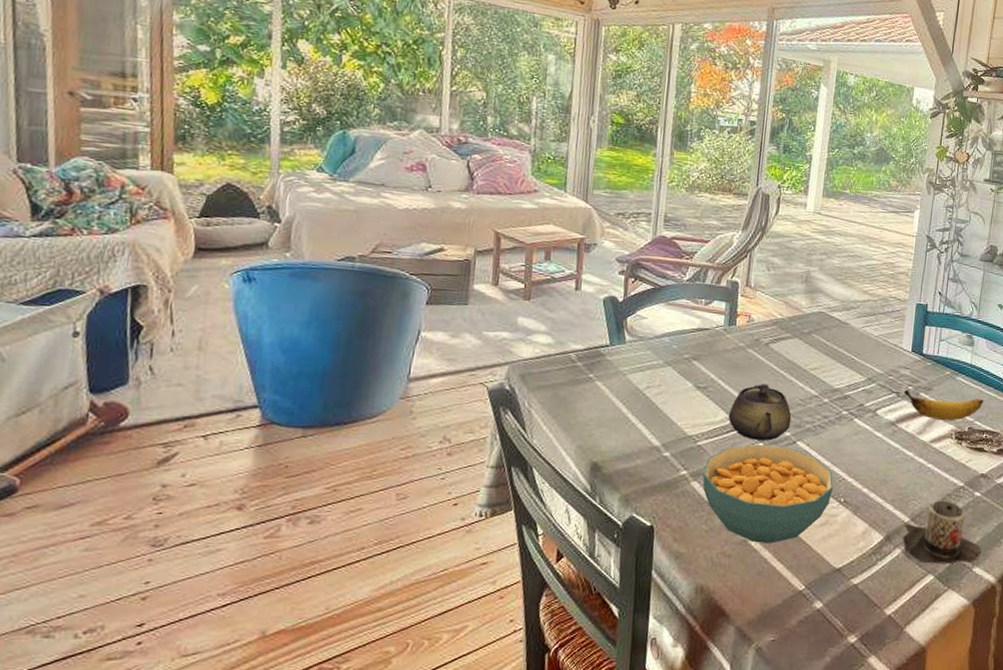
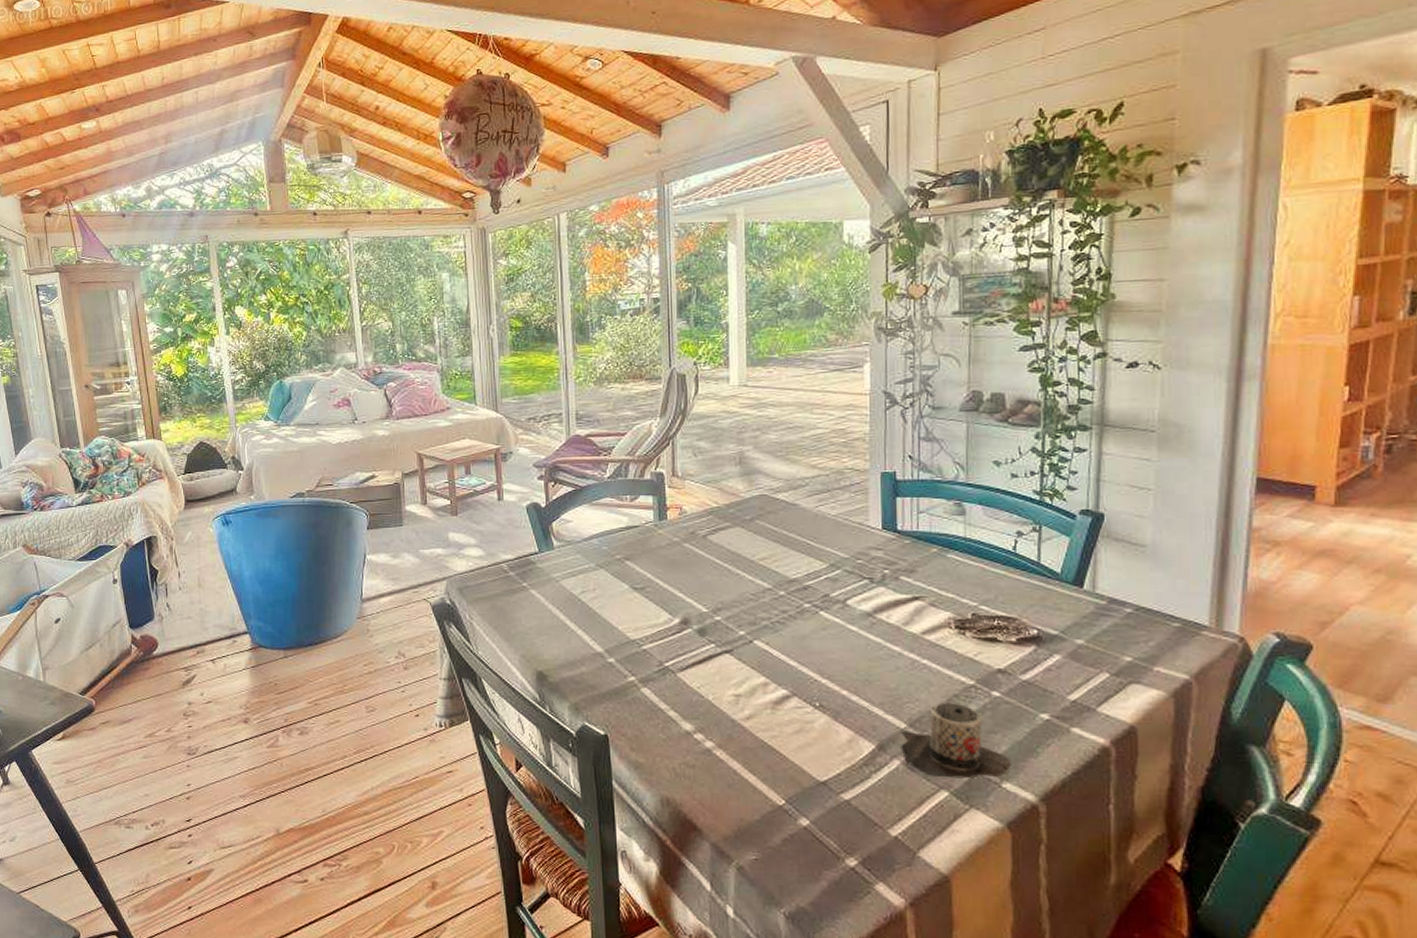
cereal bowl: present [702,444,834,544] -> none [653,645,805,753]
teapot: present [728,383,792,441] -> none [671,579,744,641]
banana: present [903,390,984,421] -> none [878,575,990,608]

